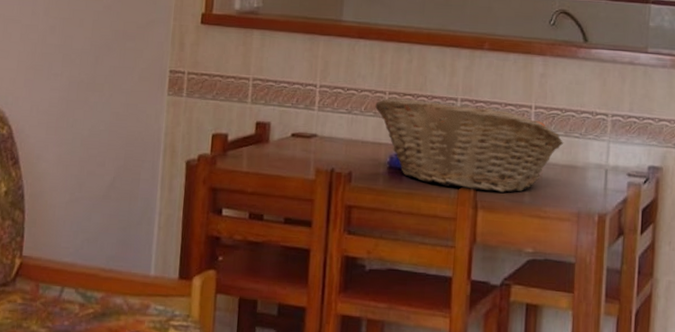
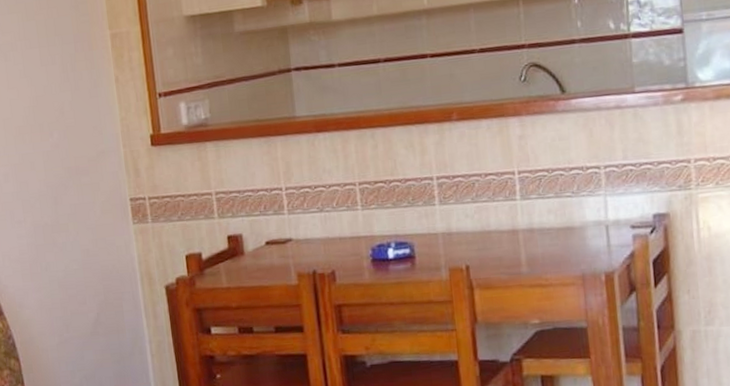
fruit basket: present [375,97,564,193] -> none [347,181,556,270]

